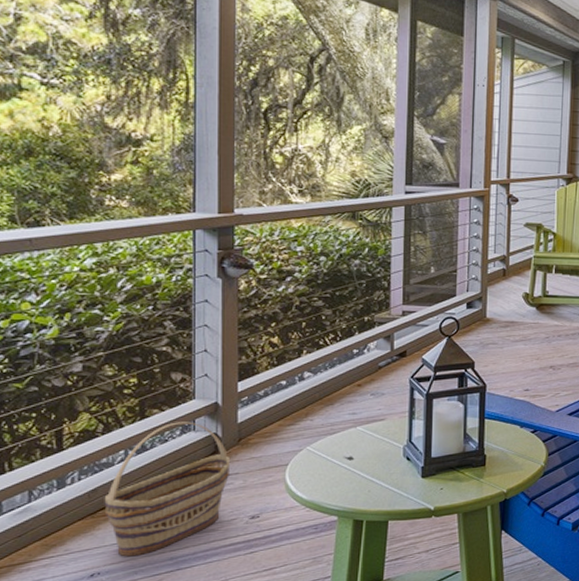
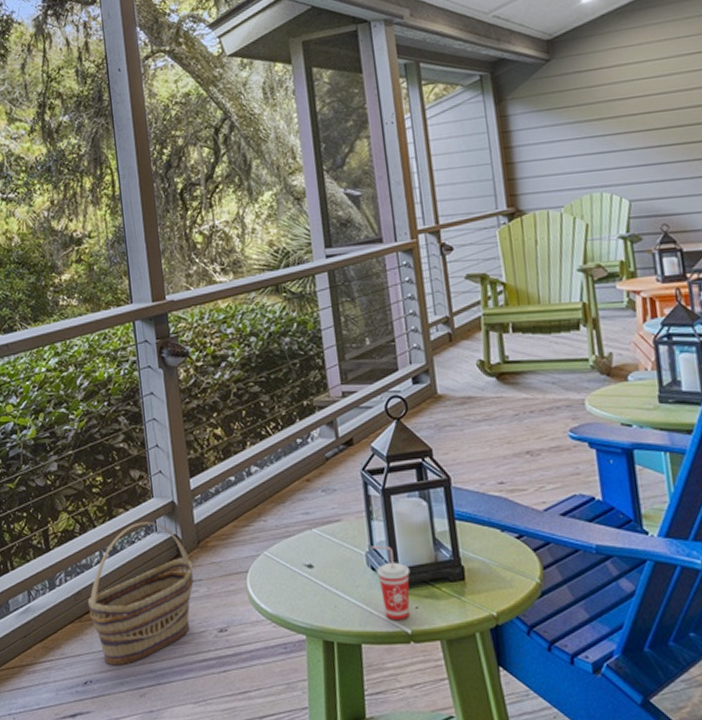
beverage cup: none [409,440,441,500] -> present [371,545,411,621]

